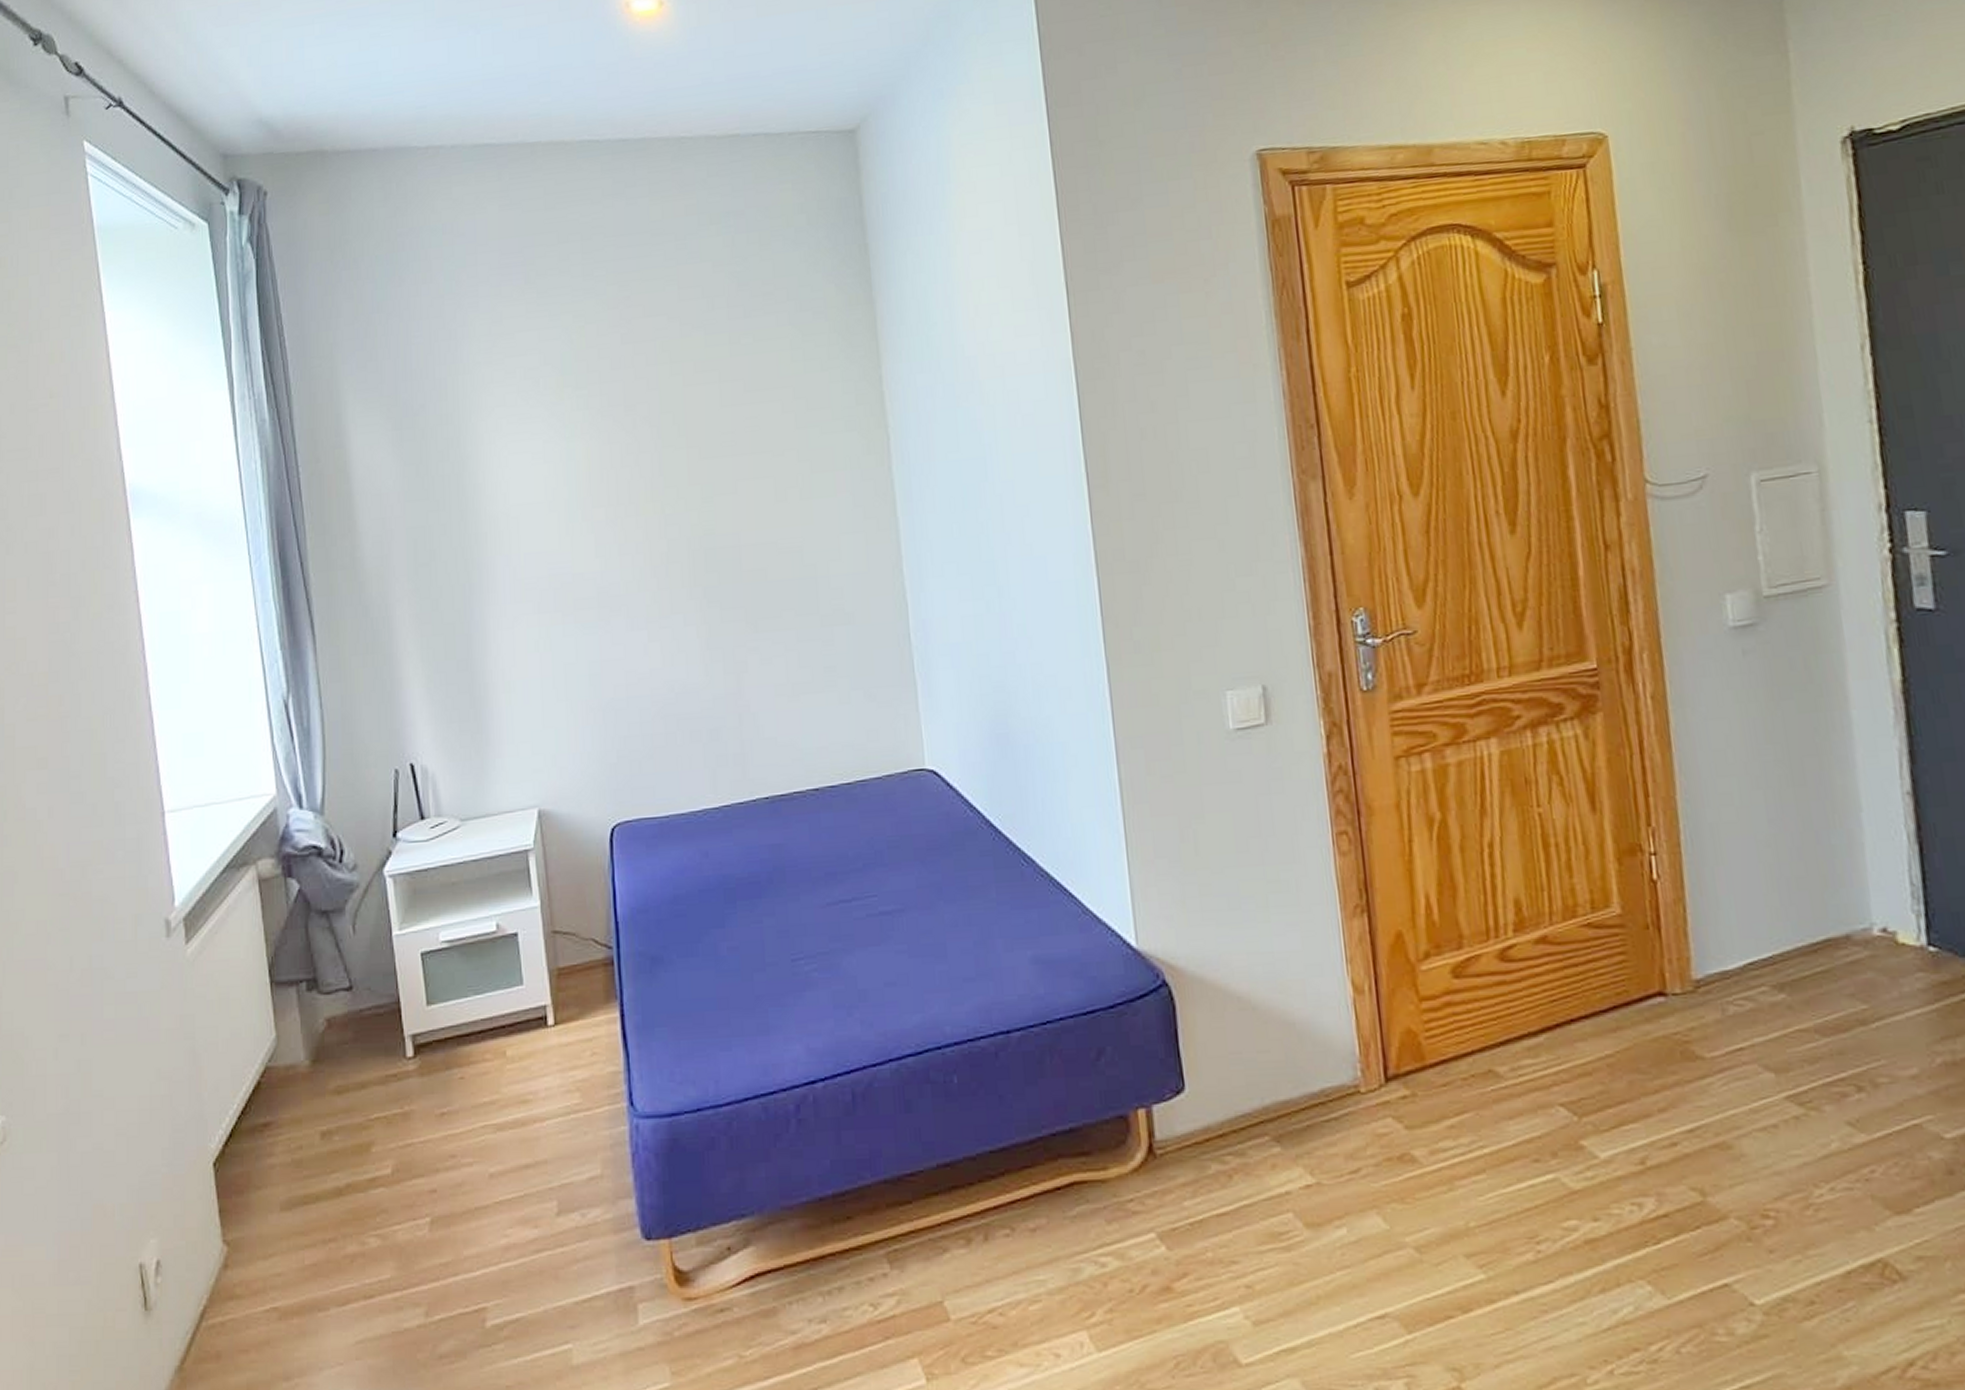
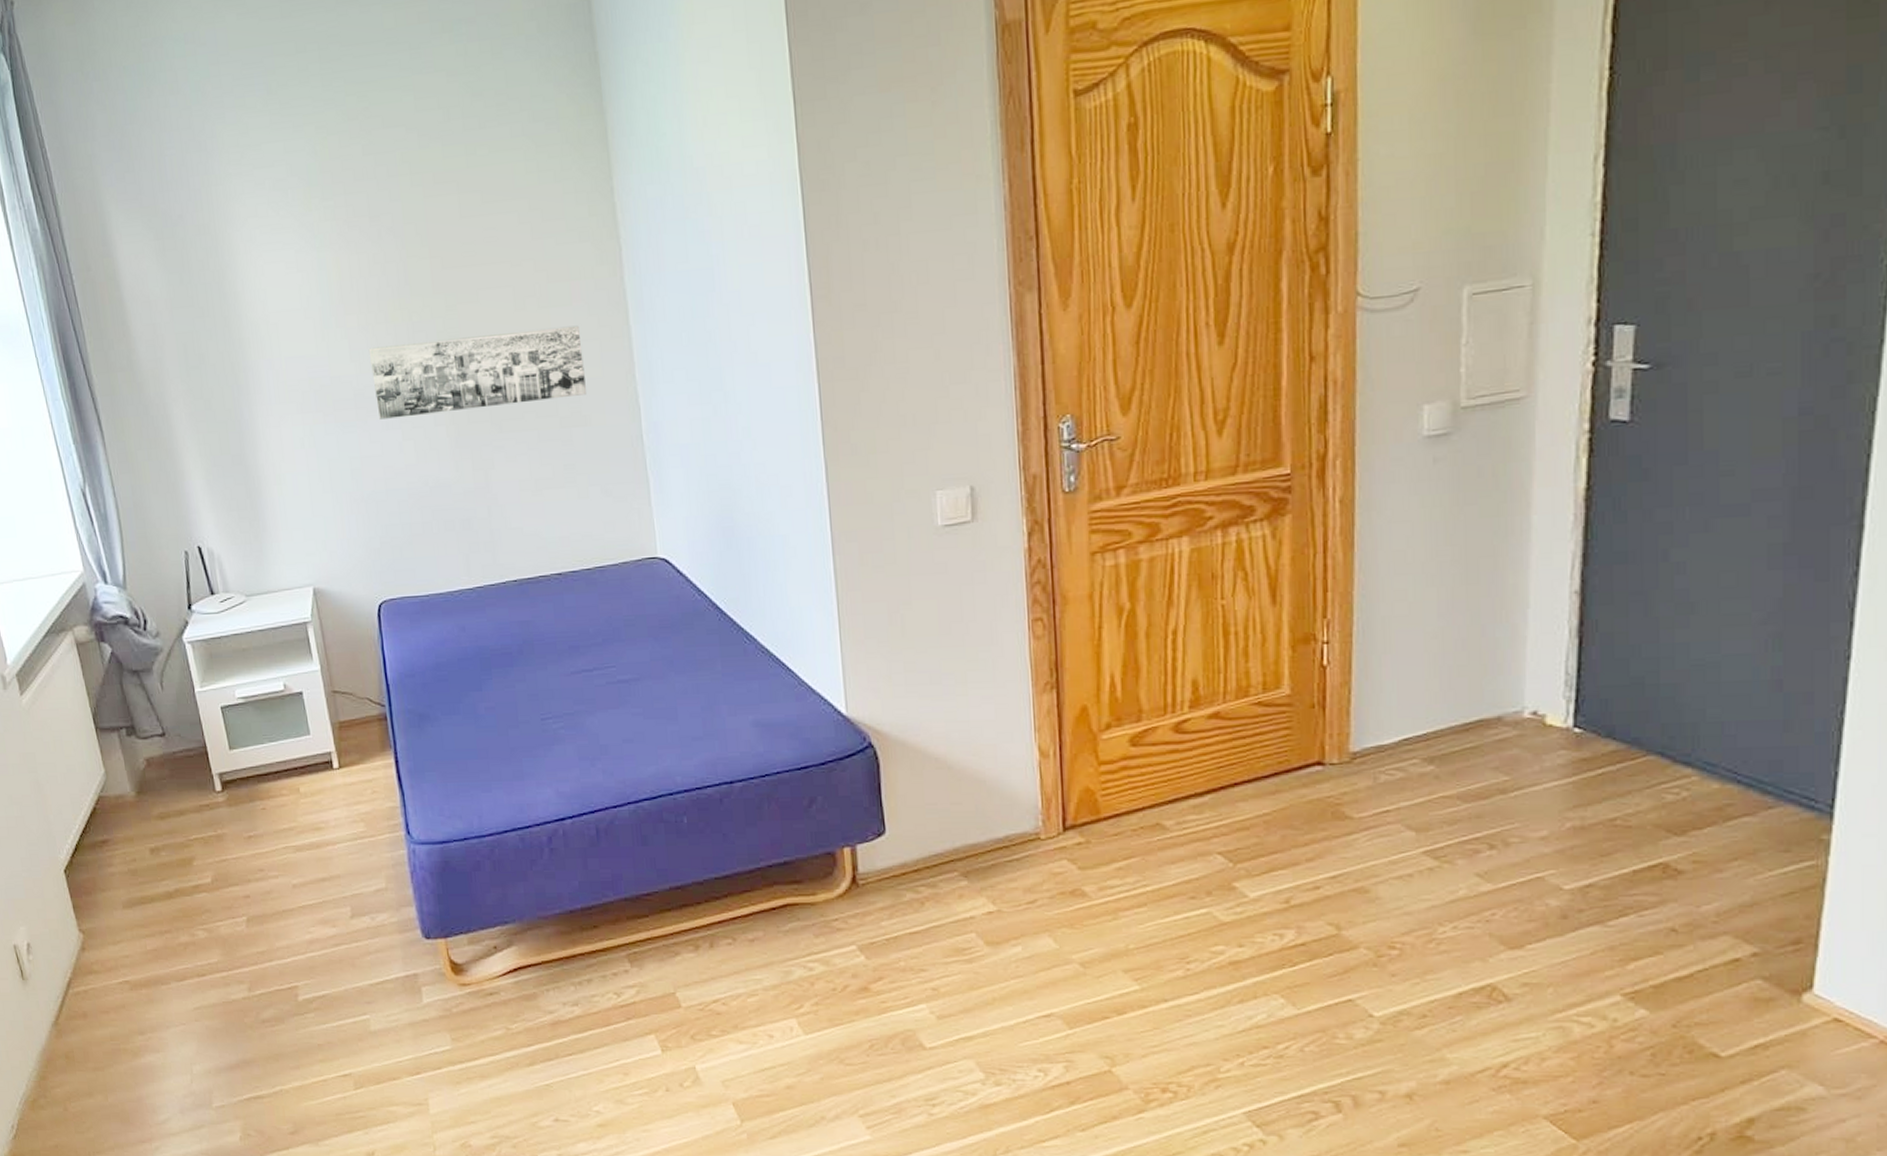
wall art: none [616,517,851,619] -> present [368,325,587,419]

